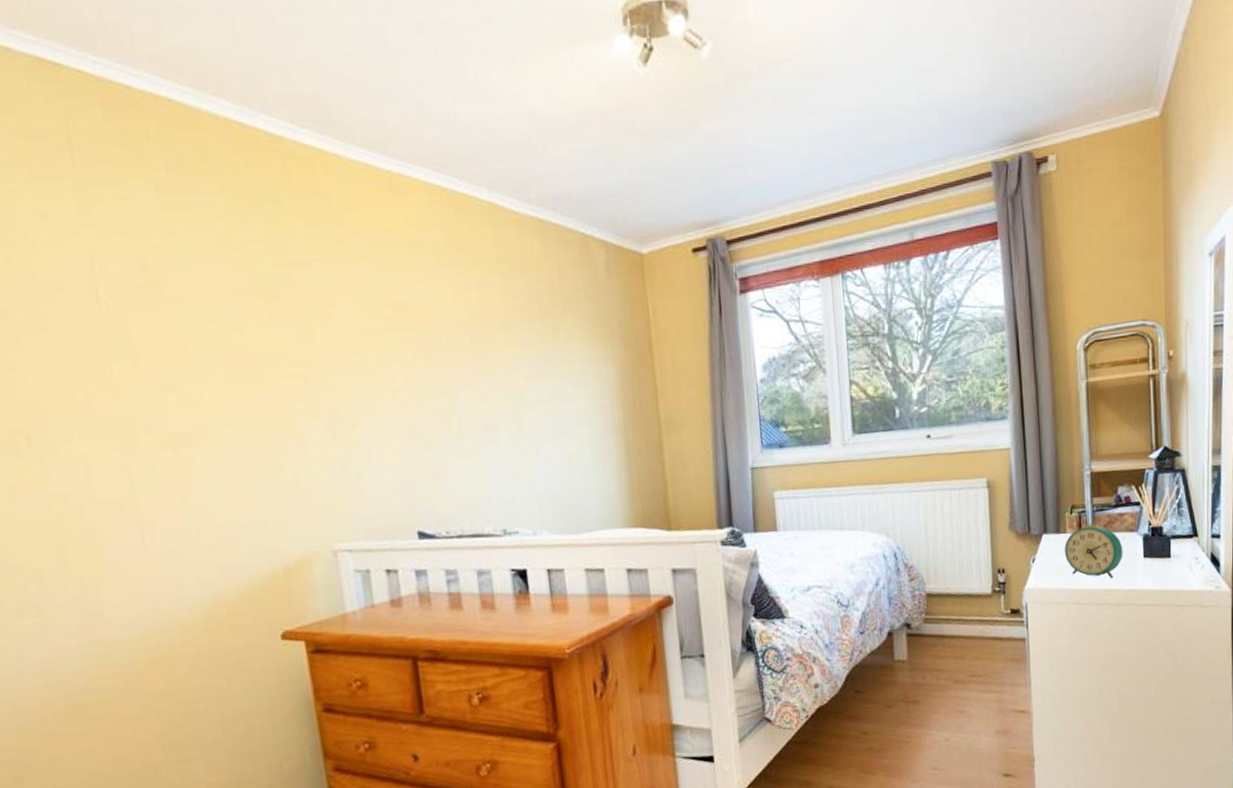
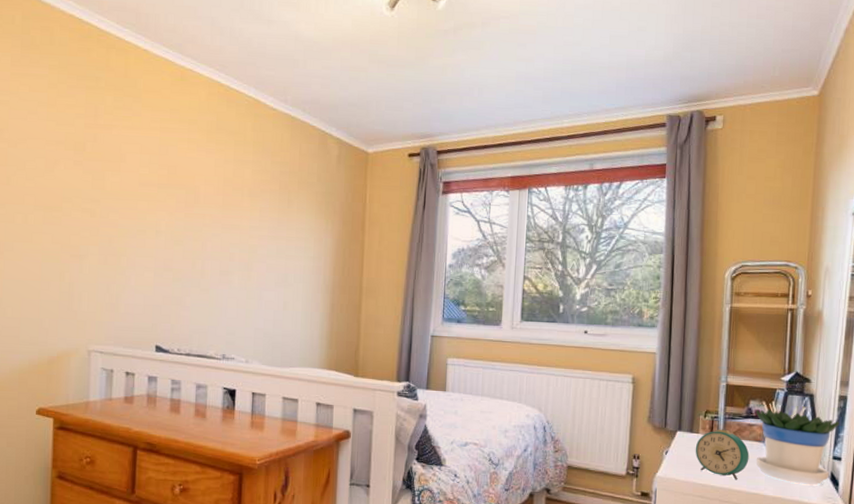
flowerpot: none [1125,492,1215,572] -> present [755,409,839,485]

